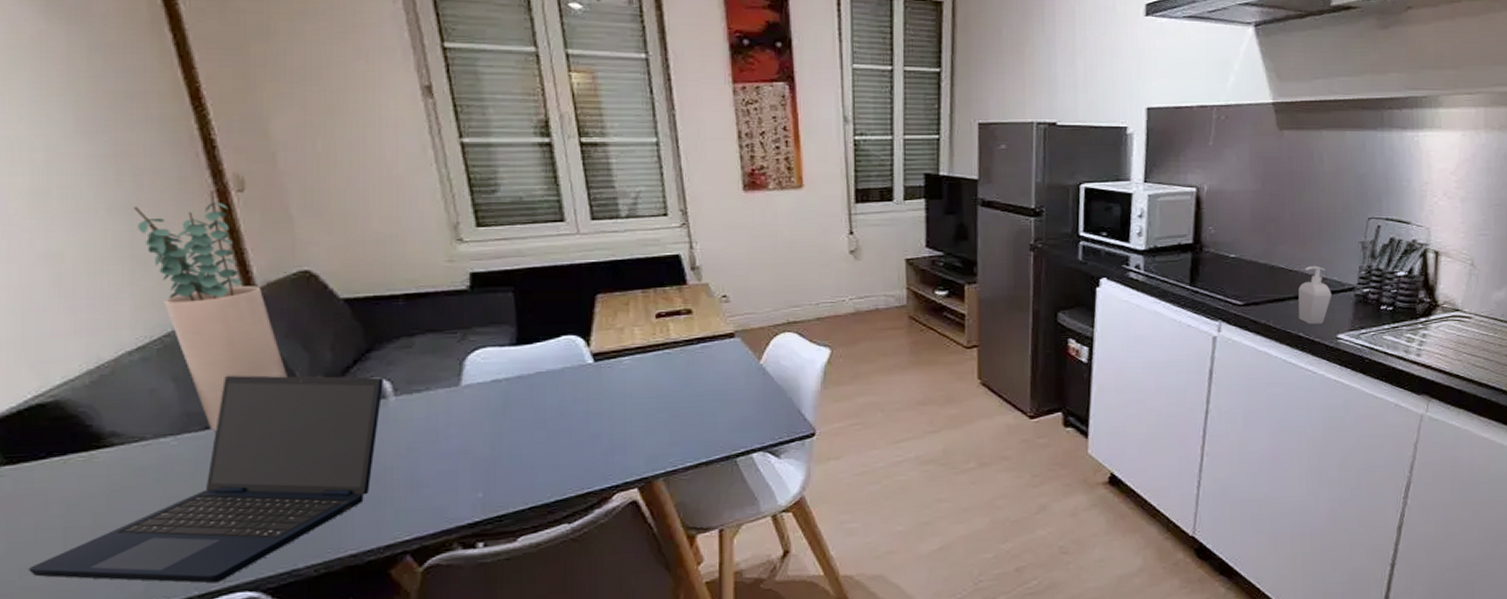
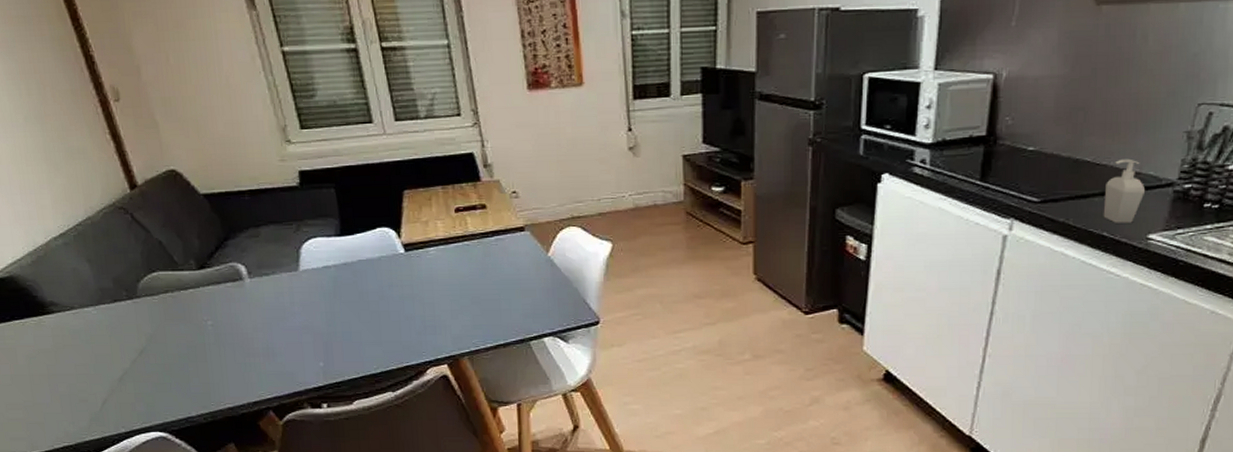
laptop: present [28,375,383,584] -> none [11,258,240,424]
vase: present [133,190,287,432] -> none [42,100,168,304]

